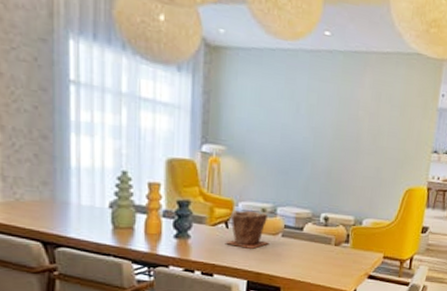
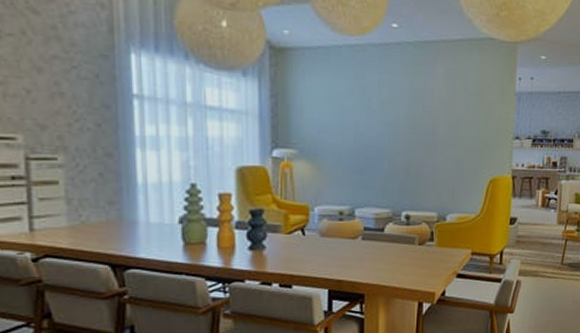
plant pot: present [226,210,269,249] -> none [304,216,349,255]

